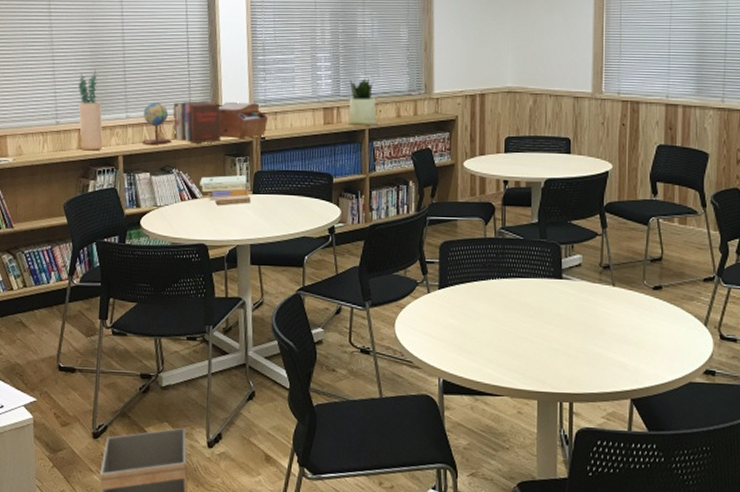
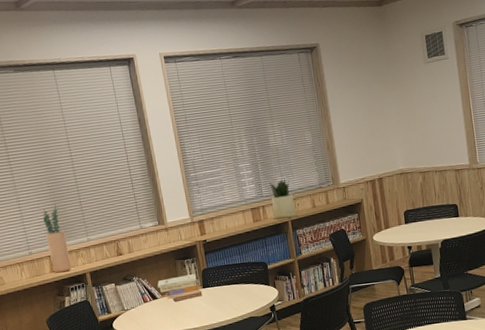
globe: present [143,102,172,146] -> none [101,224,129,261]
books: present [173,101,221,143] -> none [125,217,170,254]
sewing box: present [218,101,269,139] -> none [163,213,207,246]

